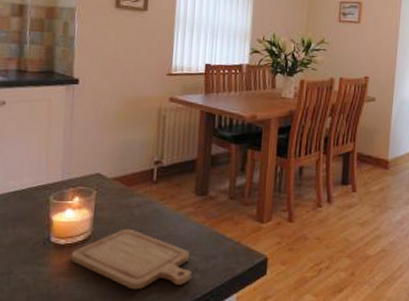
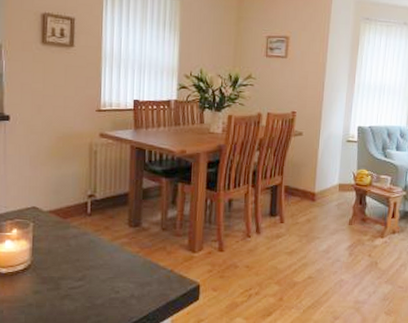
chopping board: present [70,228,192,290] -> none [12,258,128,314]

